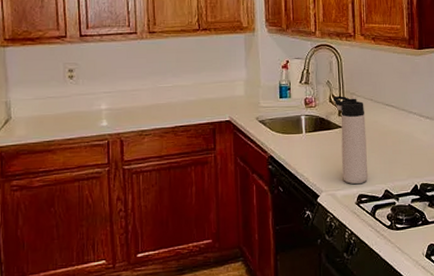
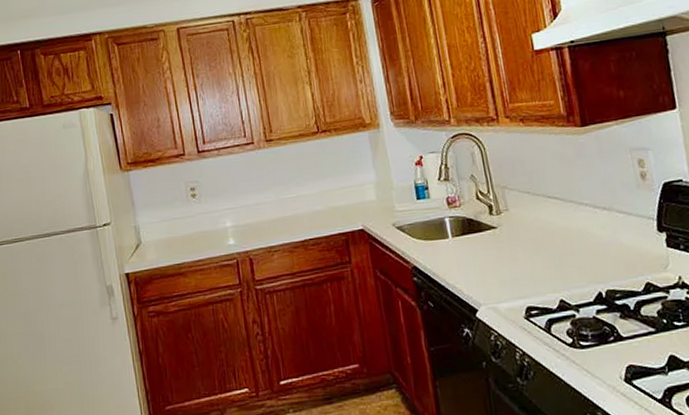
thermos bottle: present [333,96,368,185] -> none [481,191,536,295]

